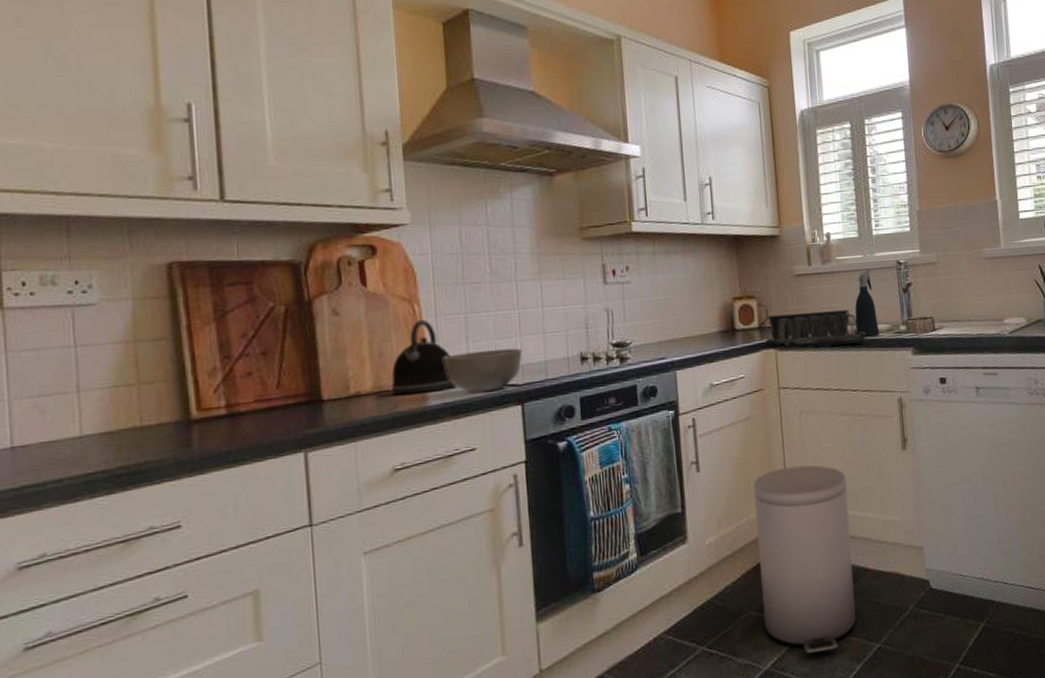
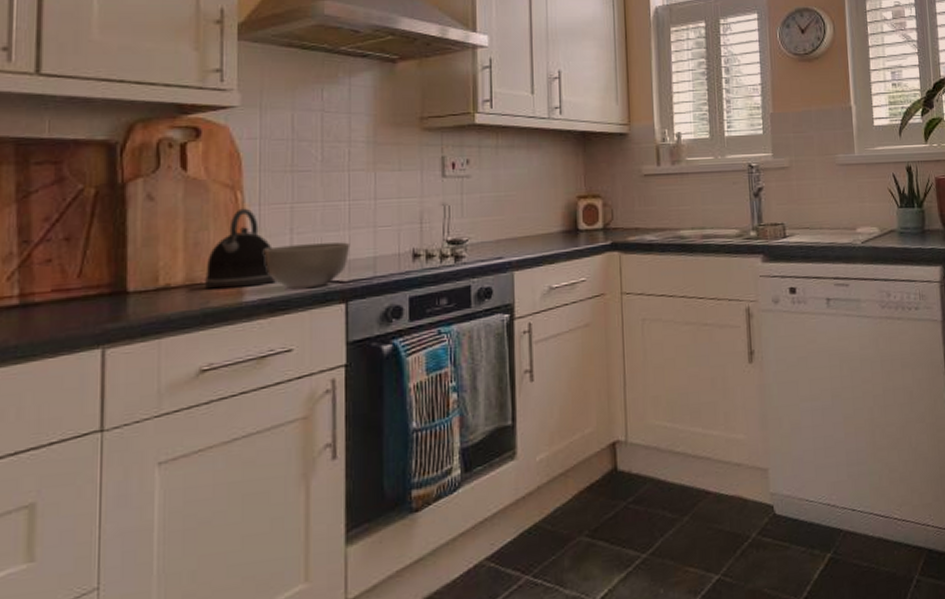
pedal bin: present [753,465,857,655] -> none [589,376,695,587]
dish rack: present [767,310,866,350] -> none [612,213,714,253]
spray bottle: present [854,270,880,337] -> none [703,172,729,242]

